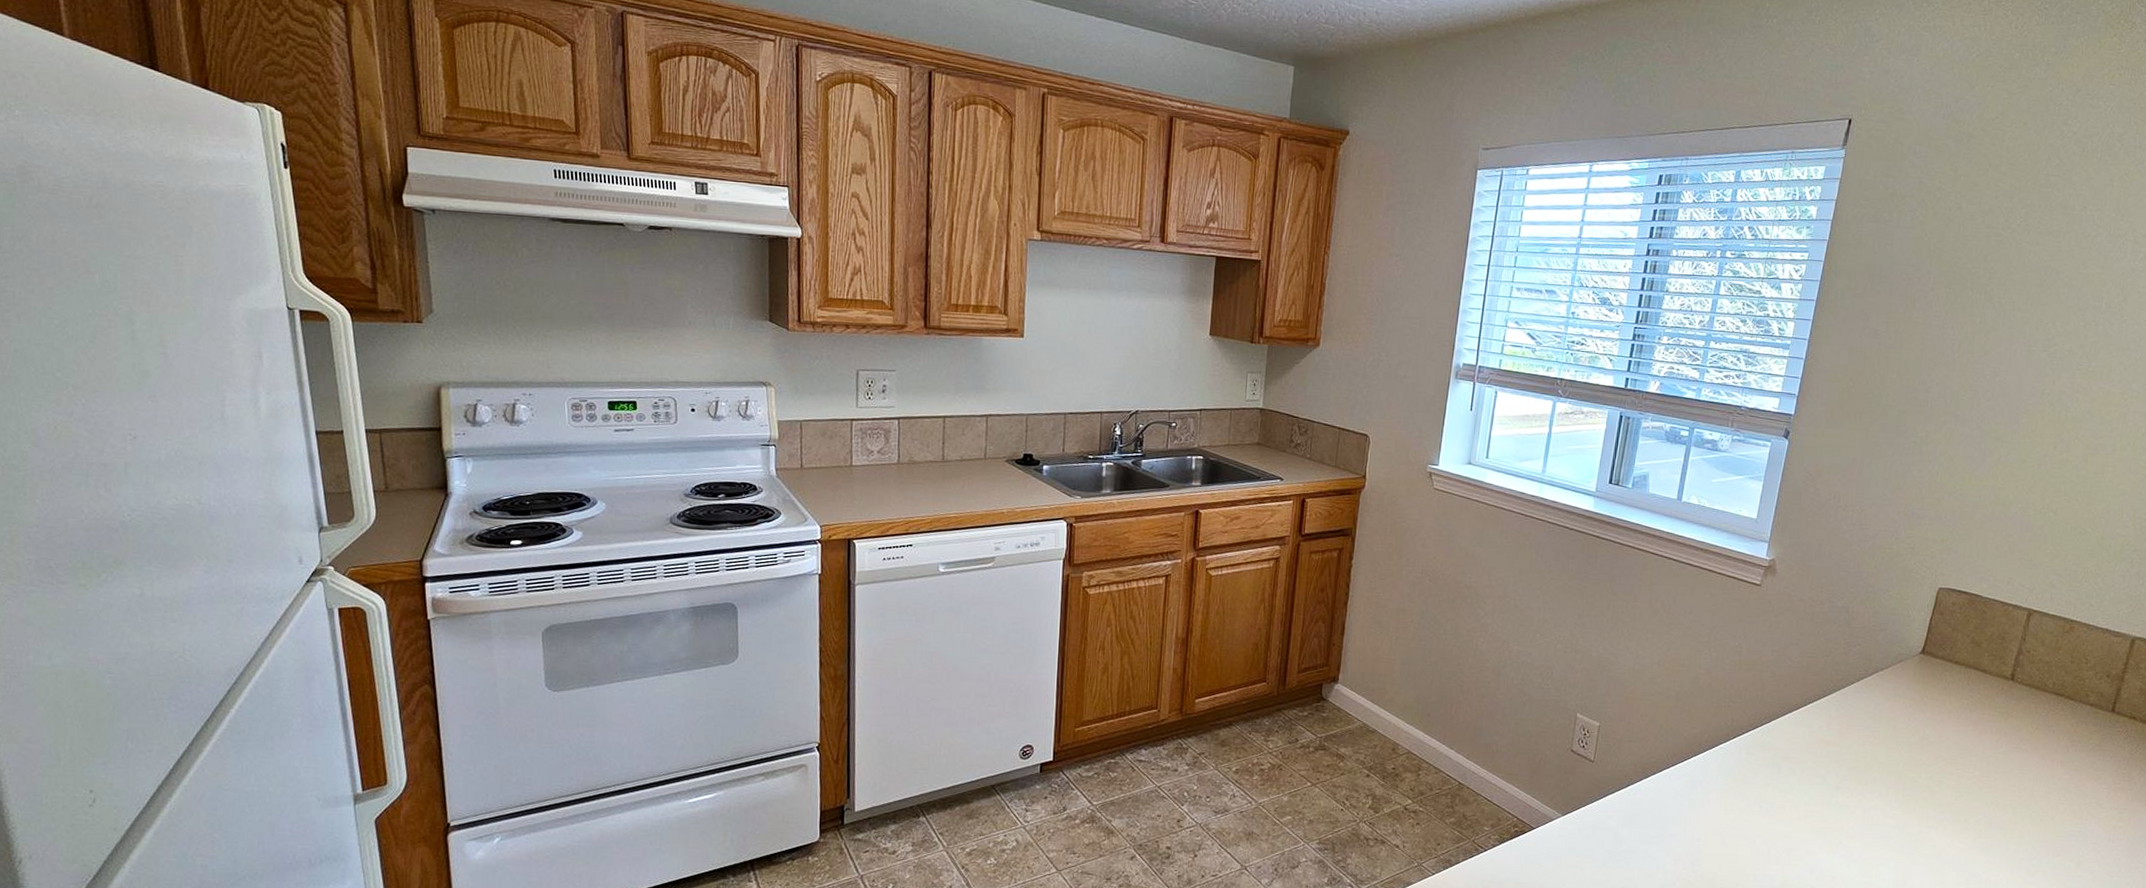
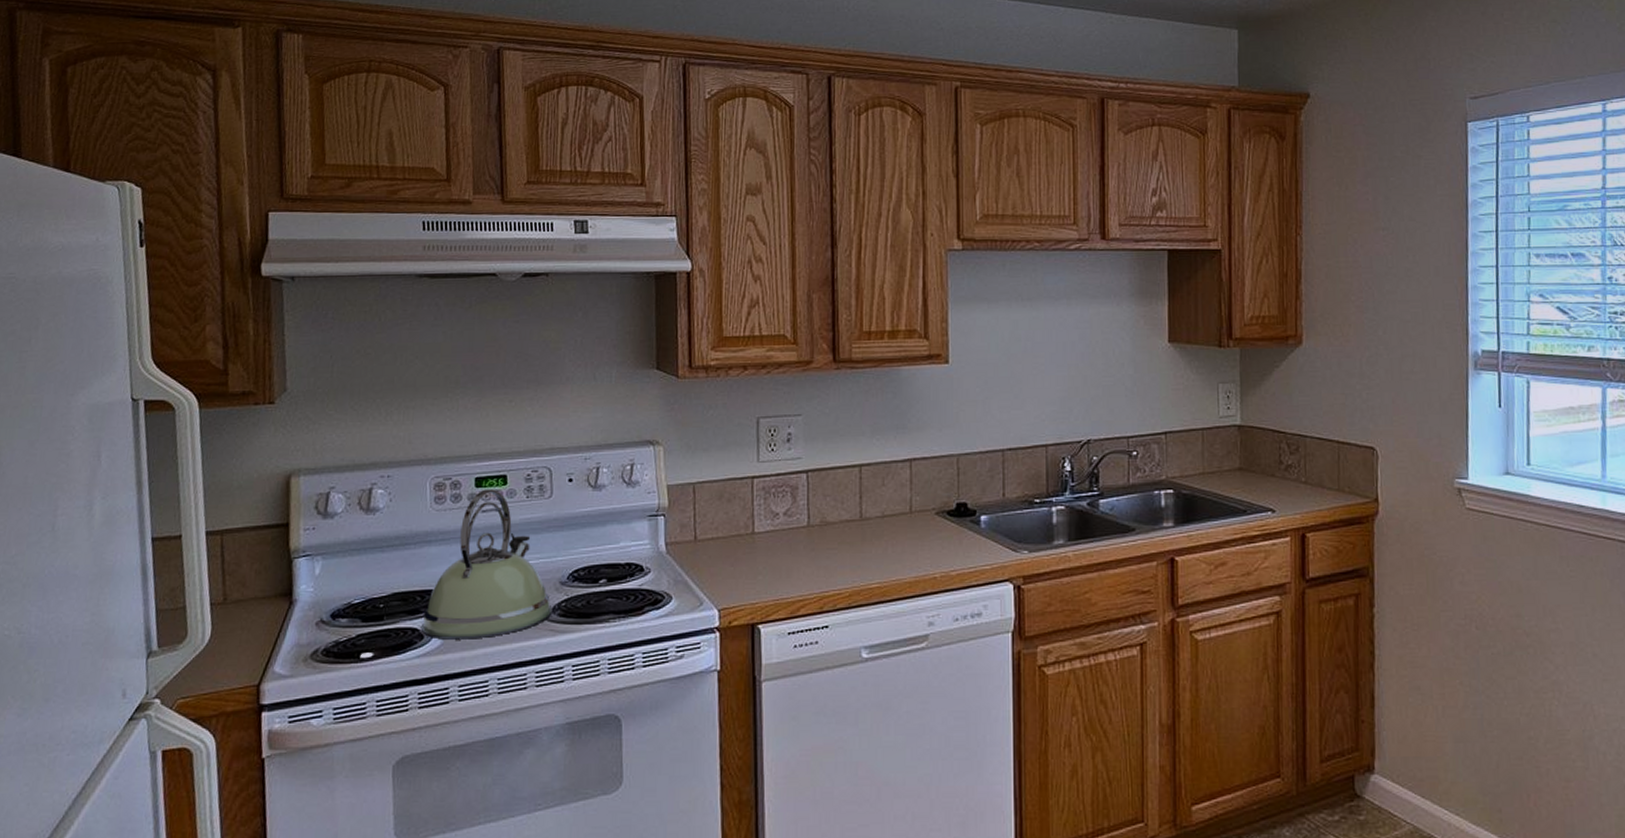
kettle: none [563,412,678,536] -> present [420,489,553,640]

